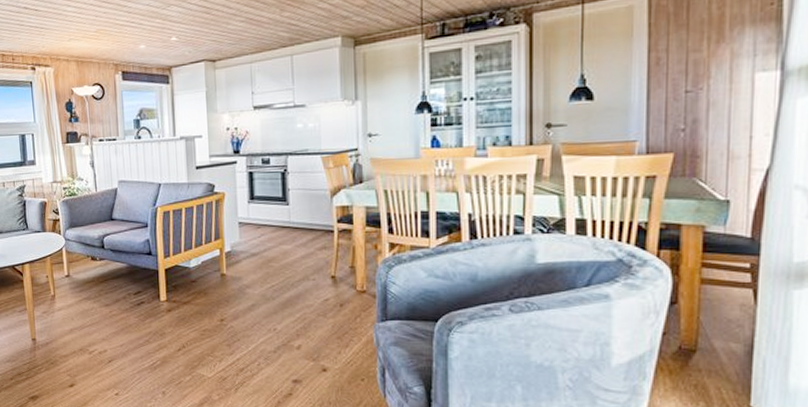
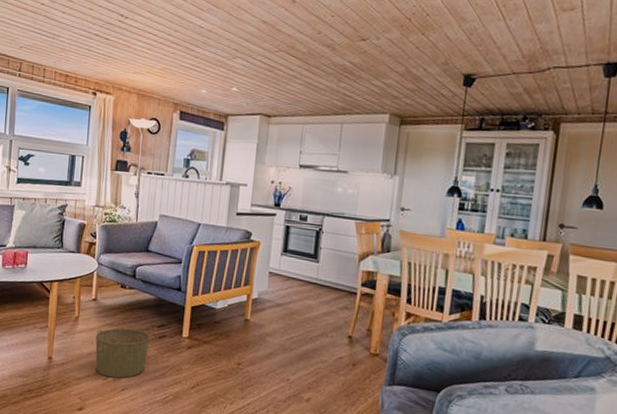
basket: none [74,300,129,351] -> present [95,327,150,379]

